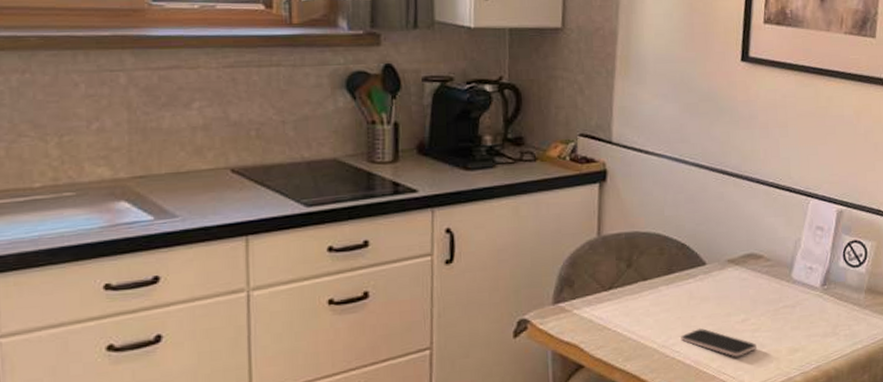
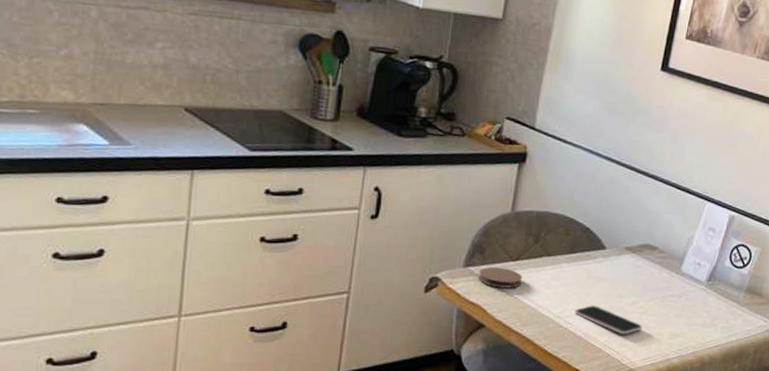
coaster: none [570,299,619,323] -> present [478,267,522,288]

